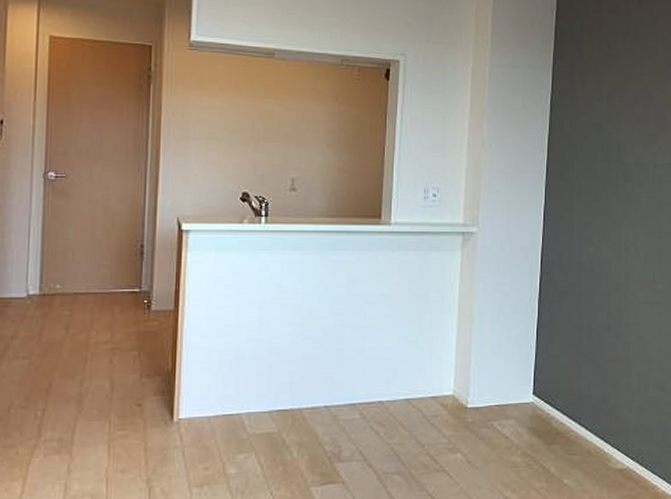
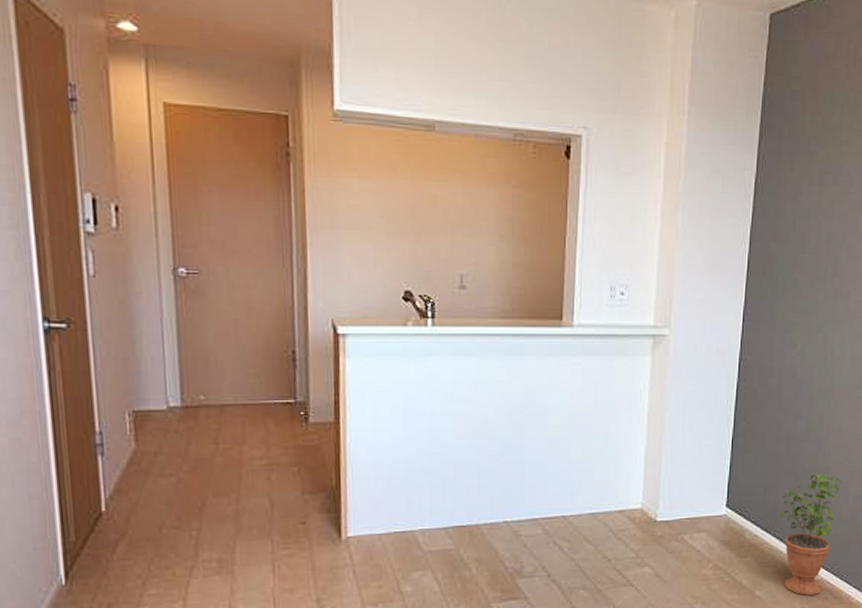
potted plant: none [584,357,643,485] -> present [780,467,844,596]

